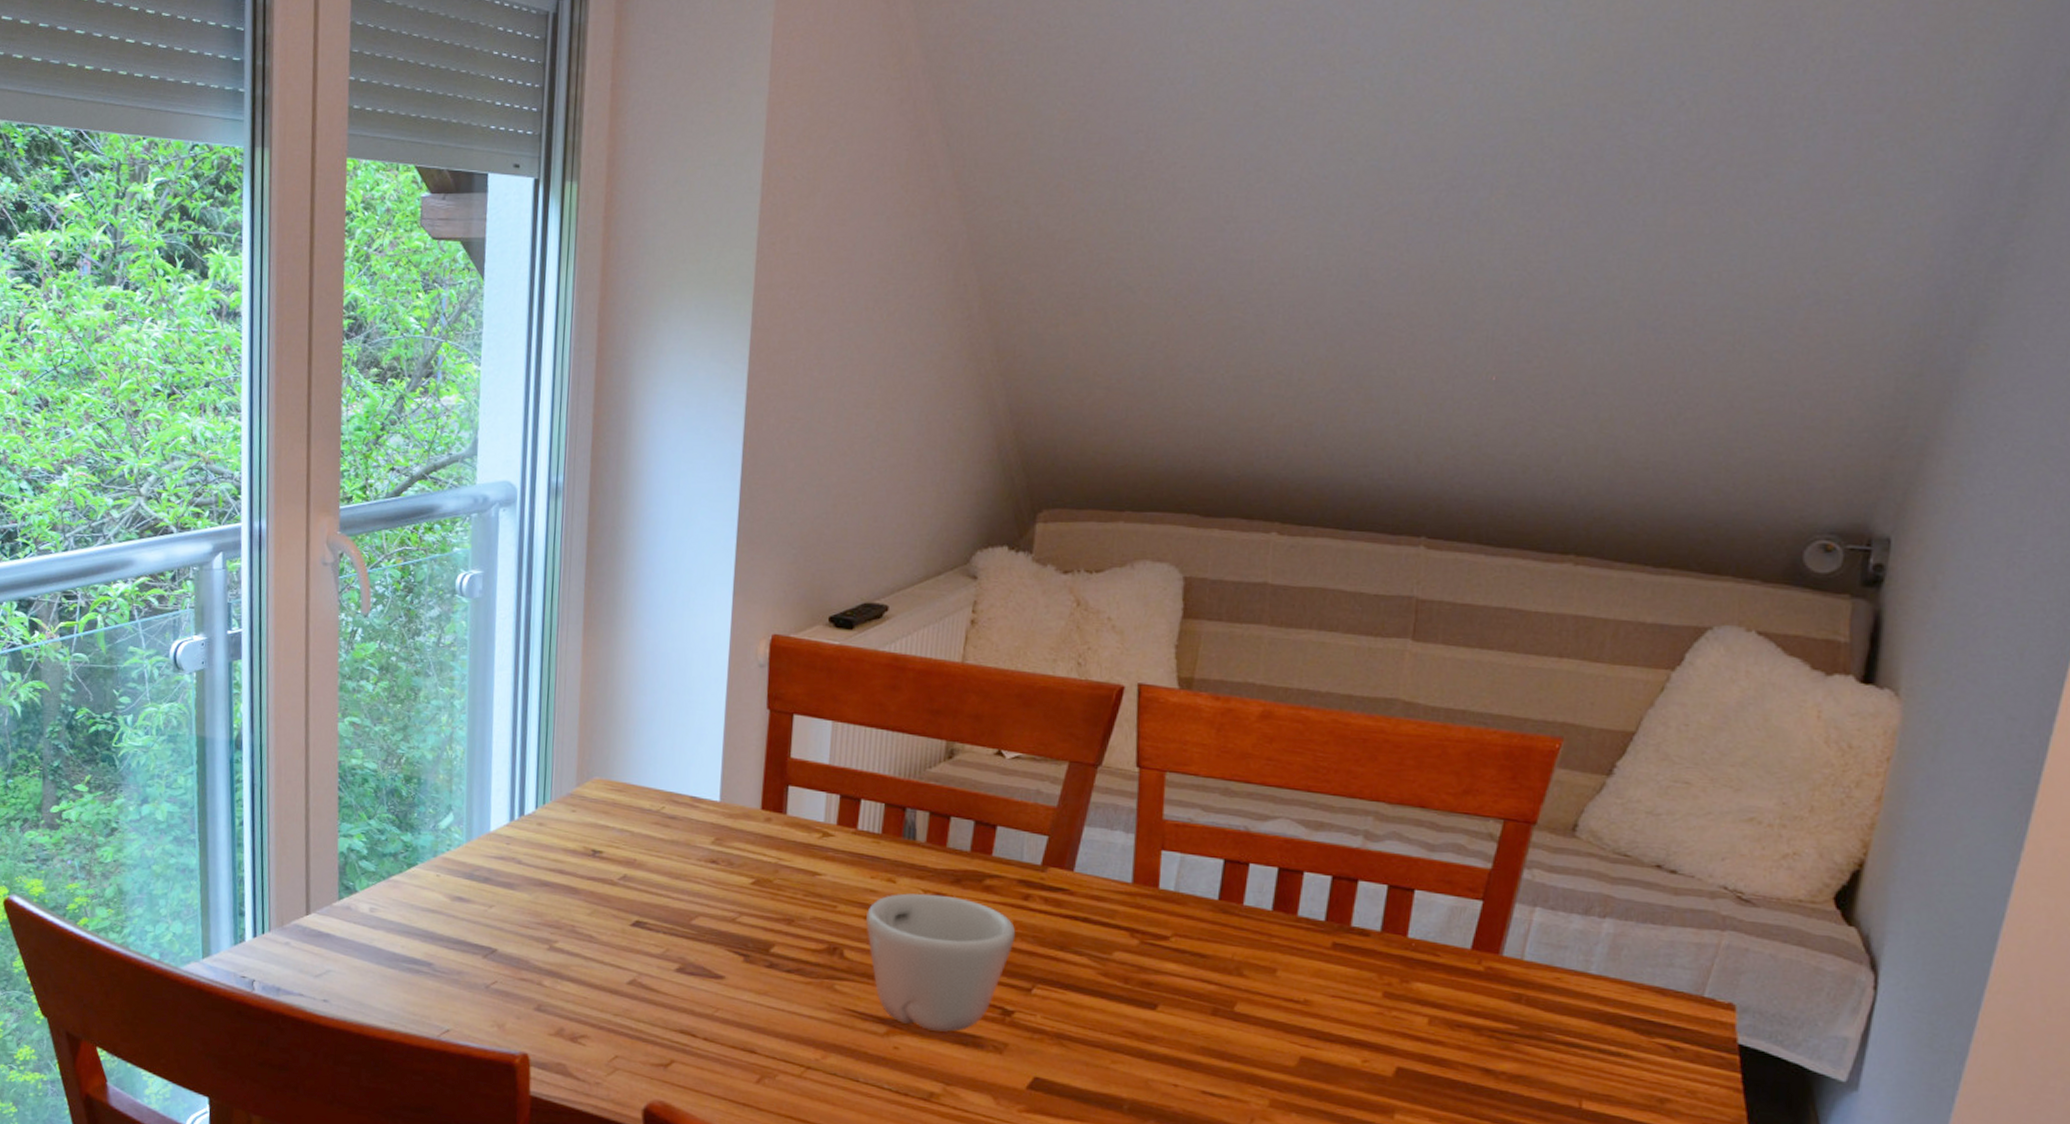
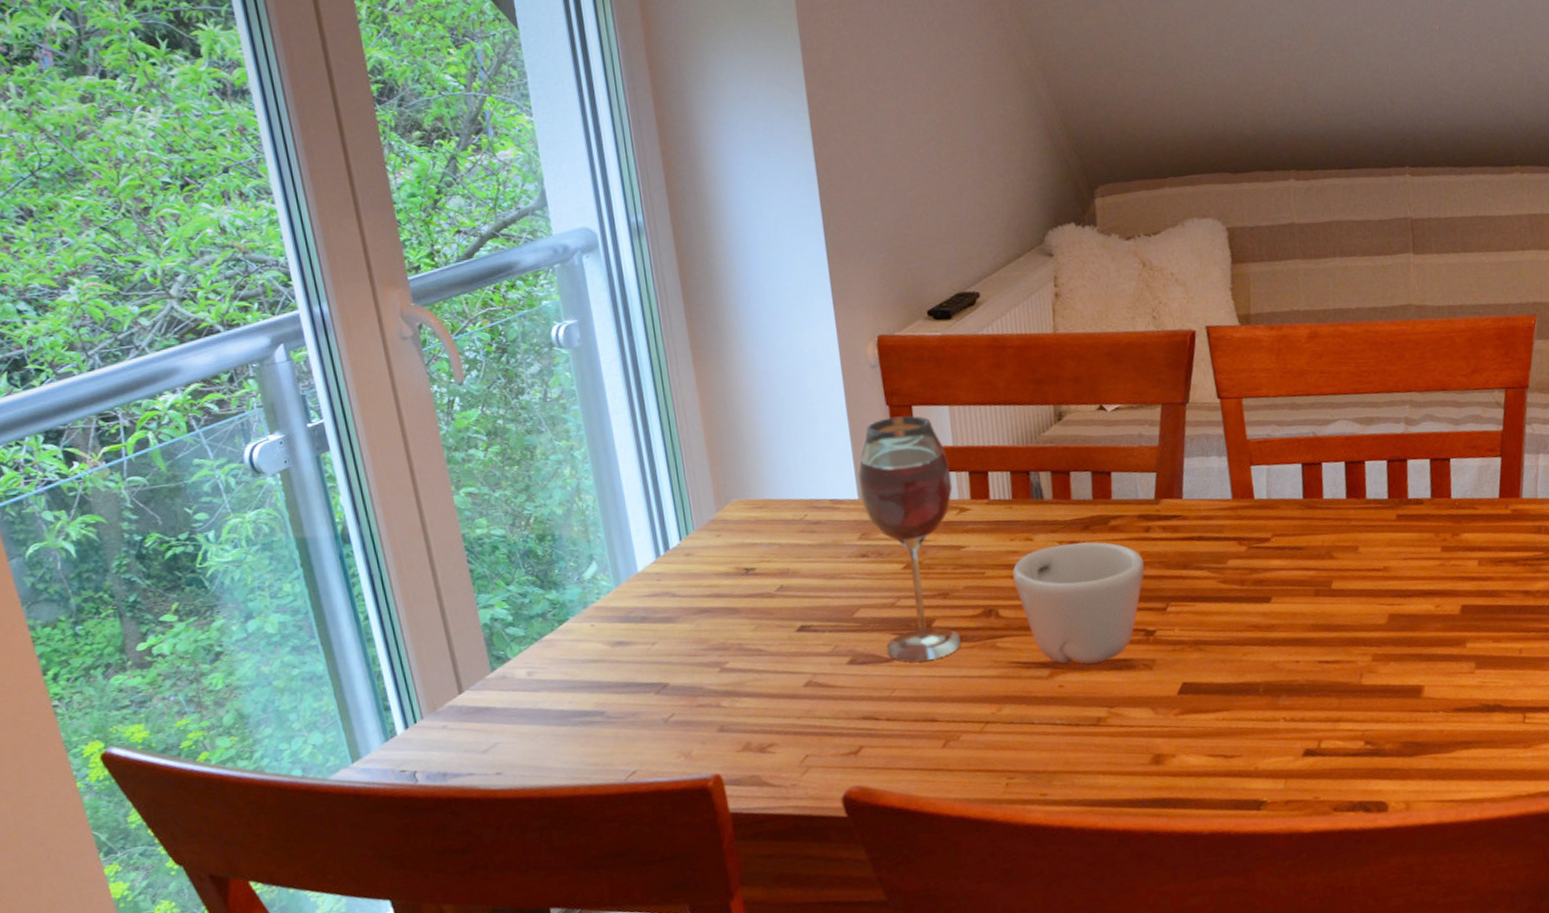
wineglass: none [719,722,822,987] -> present [857,416,961,662]

